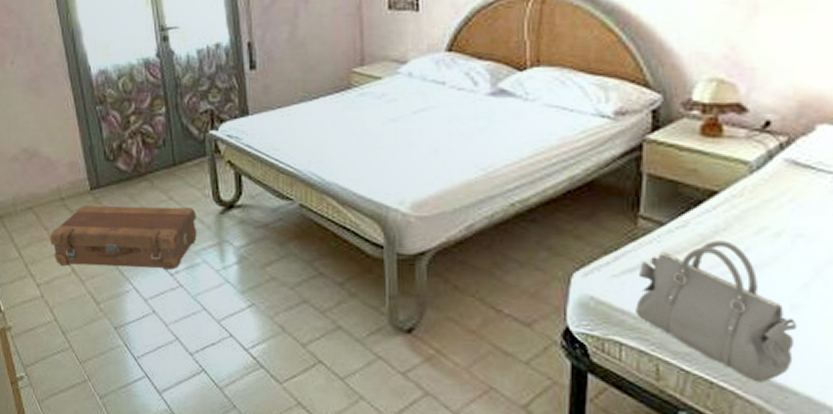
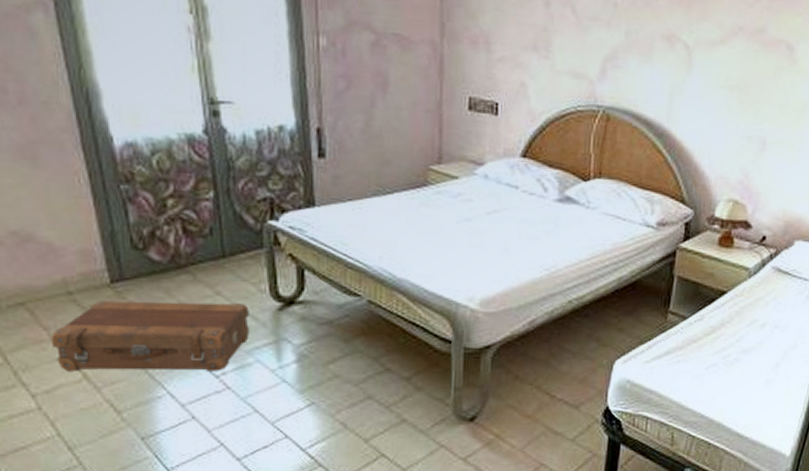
shoulder bag: present [636,240,798,383] -> none [660,331,769,441]

